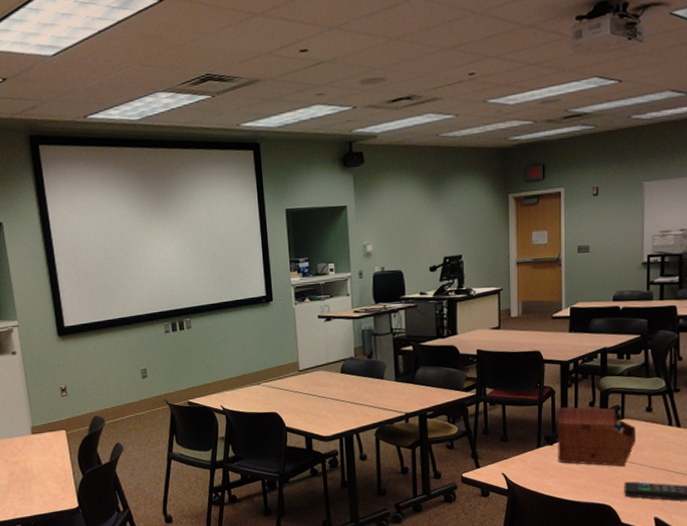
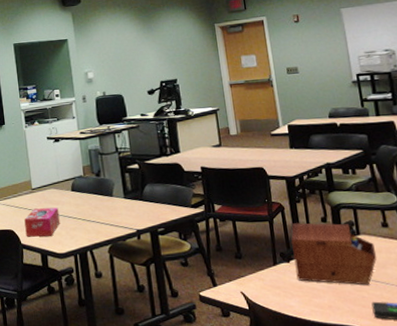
tissue box: none [290,390,327,420] -> present [24,207,60,237]

